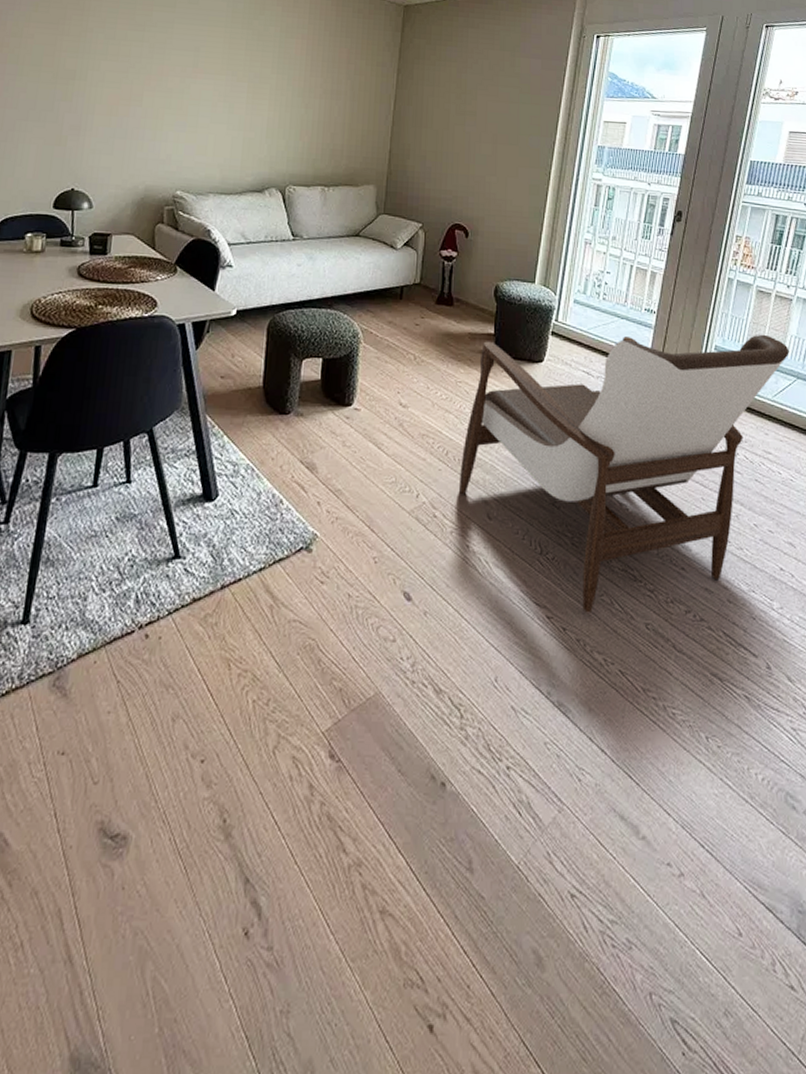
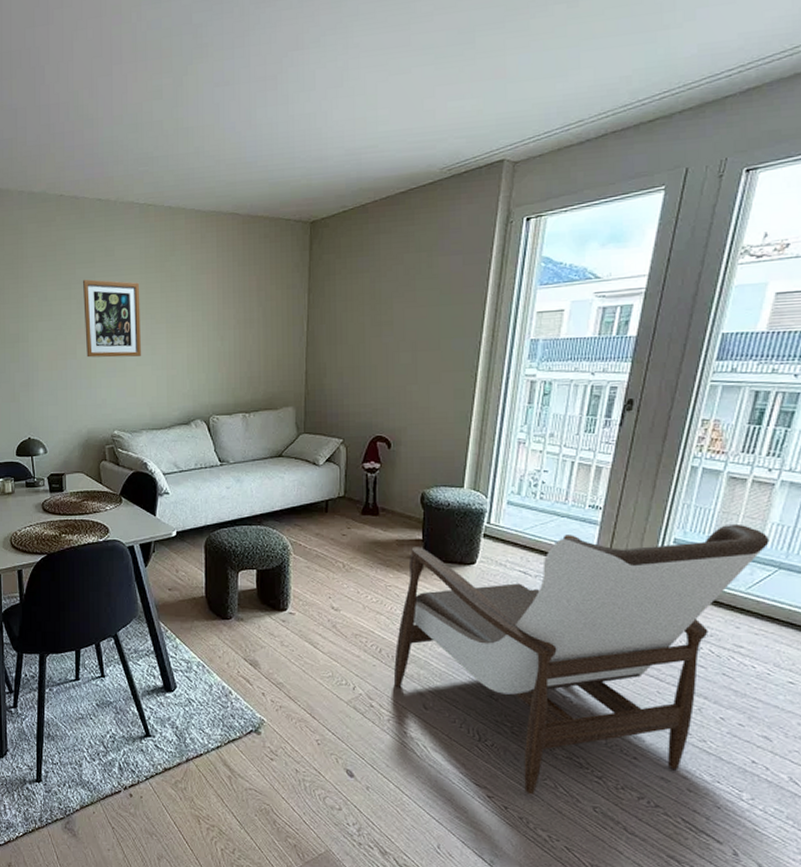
wall art: none [154,23,223,113] -> present [82,279,141,358]

